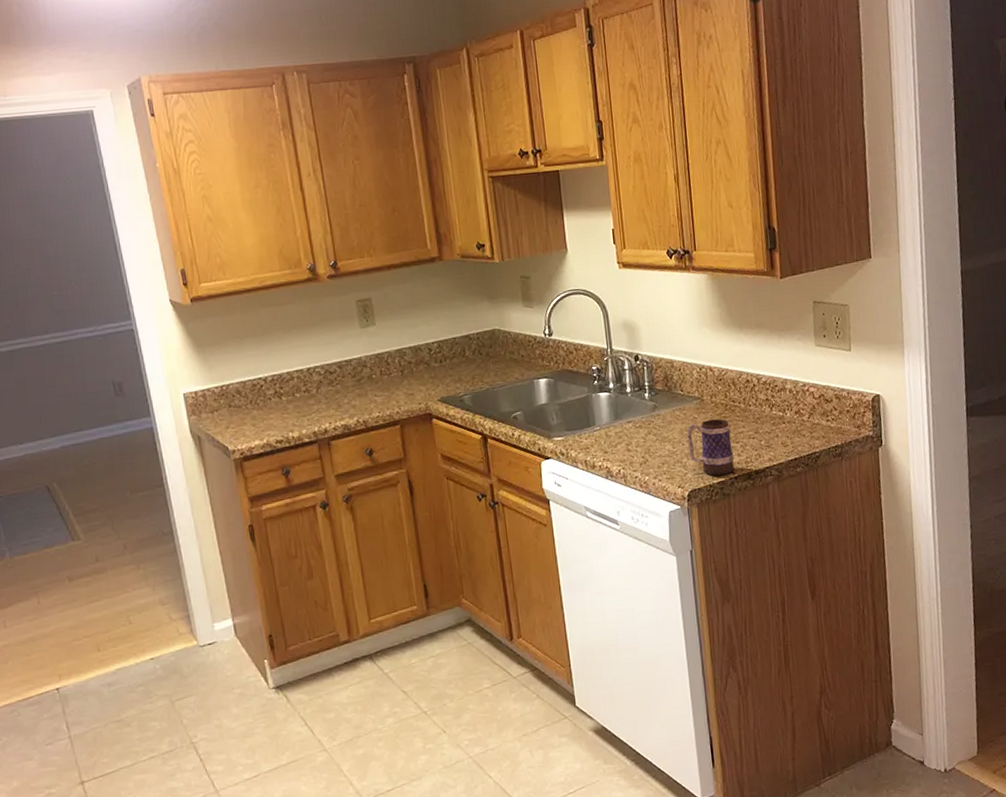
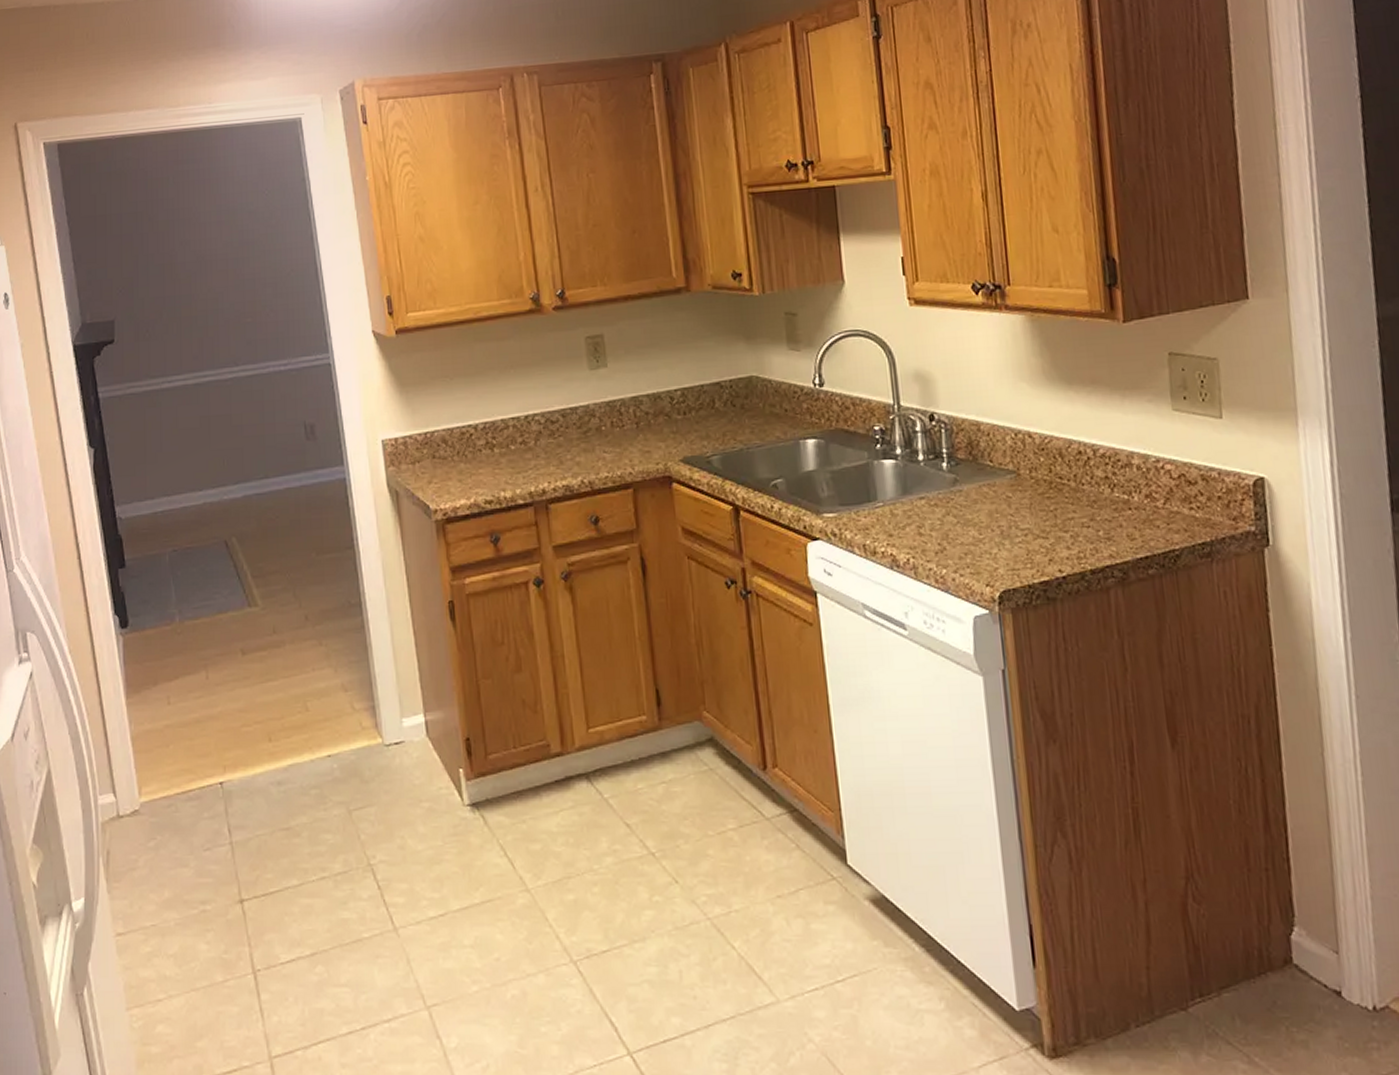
mug: present [687,419,734,476] -> none [998,499,1062,573]

